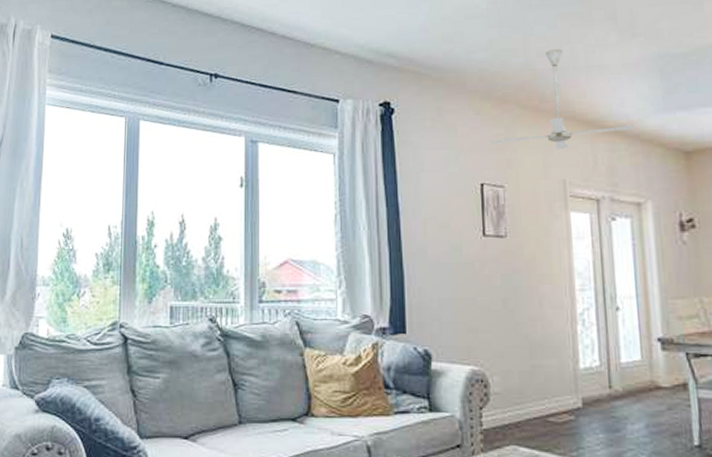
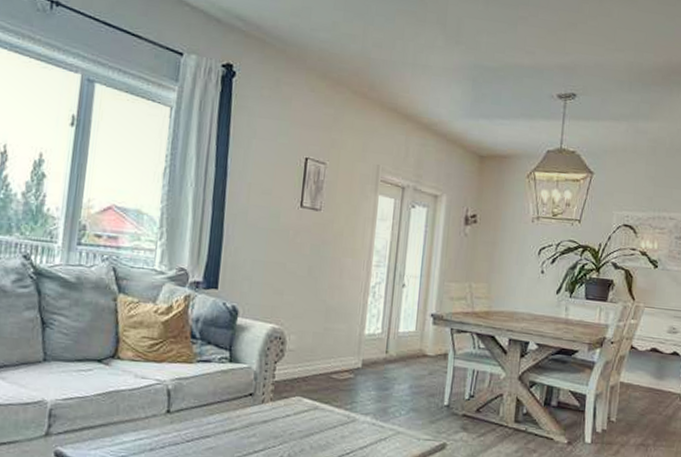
ceiling fan: present [490,48,634,149] -> none [320,41,444,138]

